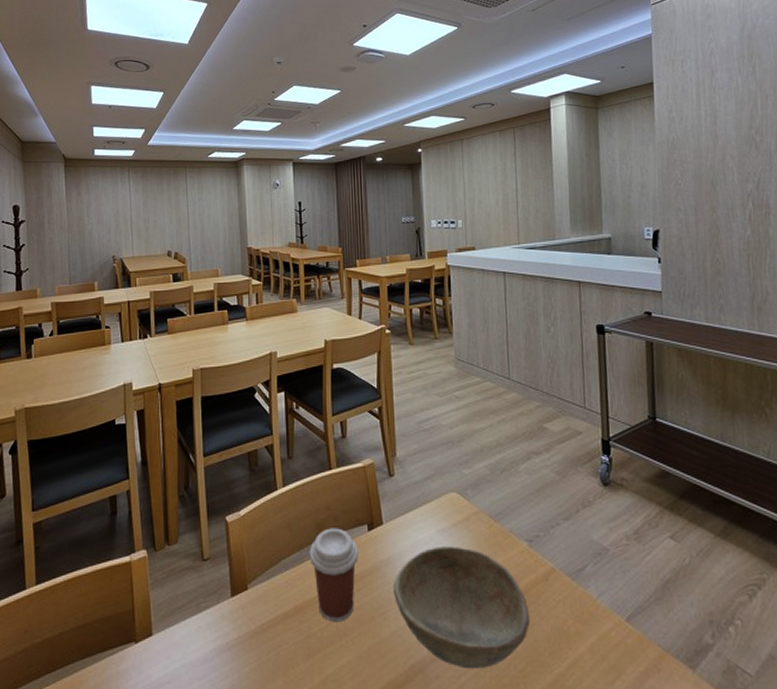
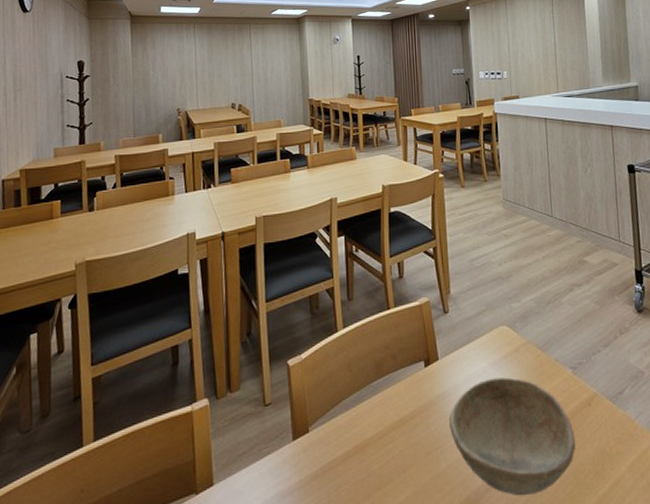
coffee cup: present [309,528,359,623] -> none [368,366,416,460]

